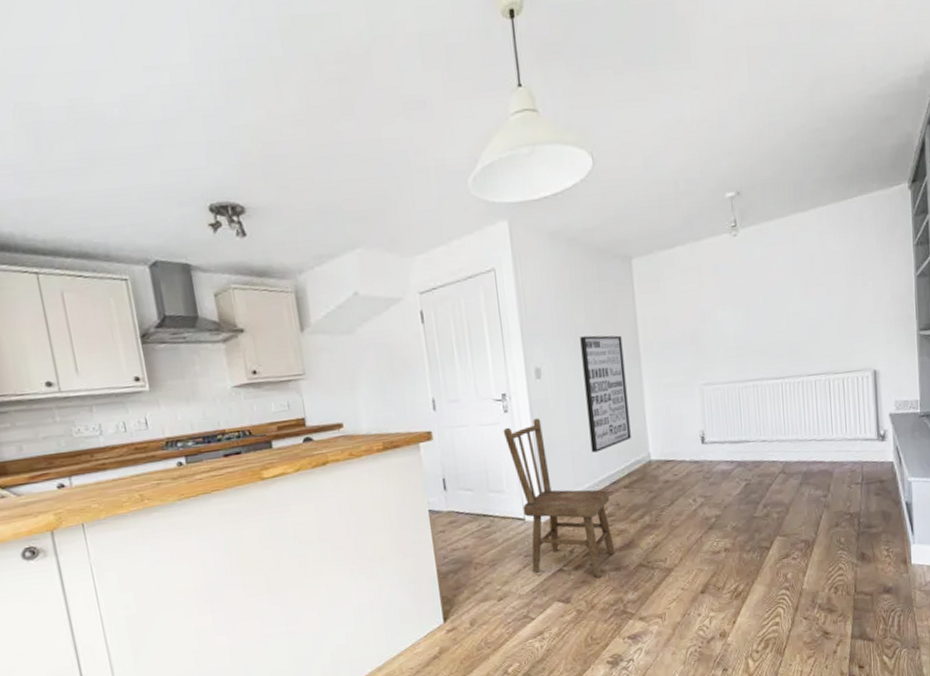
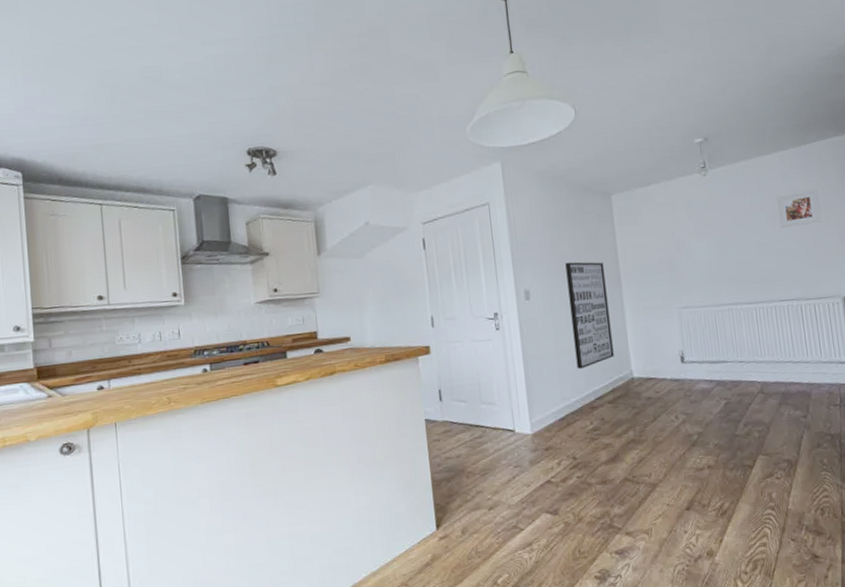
dining chair: present [503,418,615,577] -> none [494,335,601,490]
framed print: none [811,251,857,295] -> present [777,189,822,228]

